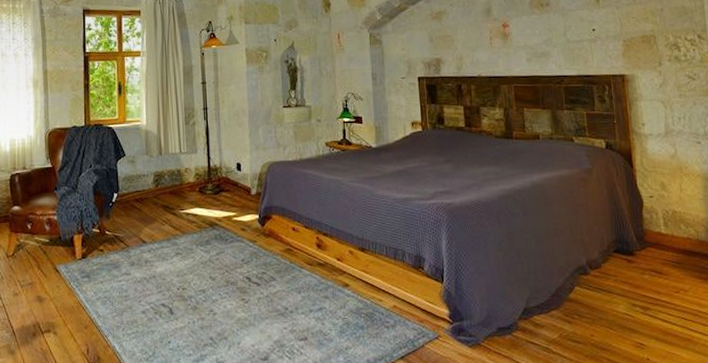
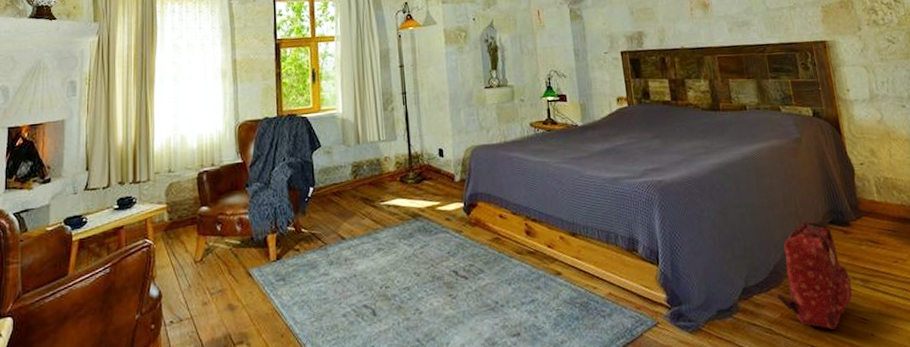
backpack: none [556,249,632,352] -> present [776,221,853,330]

